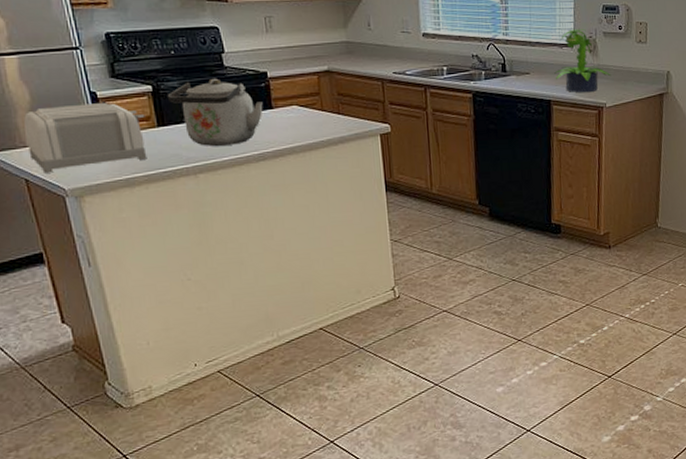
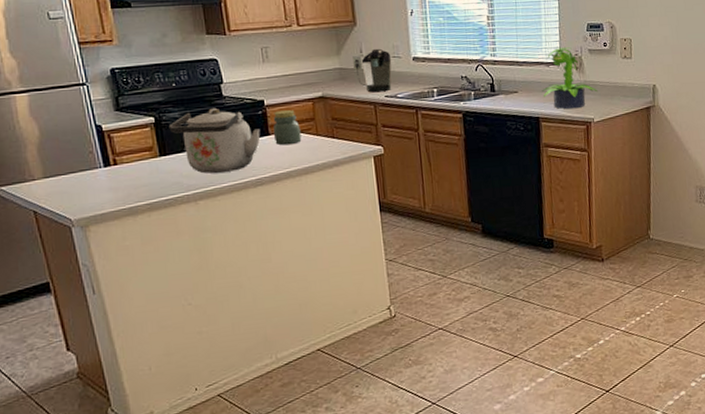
toaster: present [23,102,147,173] -> none [32,134,150,205]
jar: none [276,83,306,120] -> present [272,110,302,146]
coffee maker: none [360,22,401,68] -> present [353,48,392,92]

